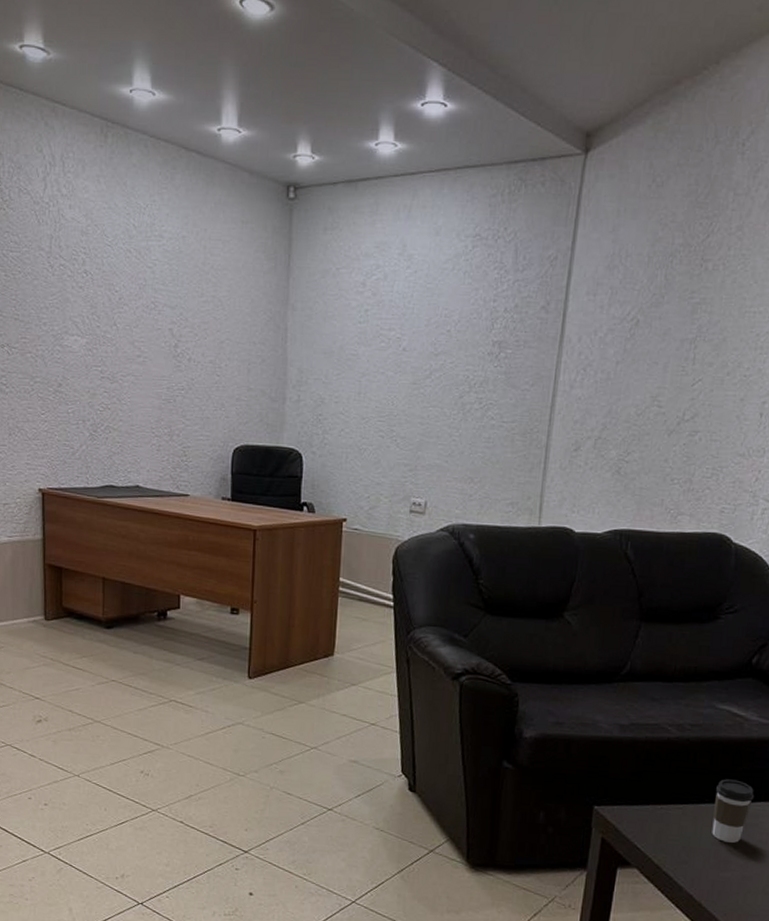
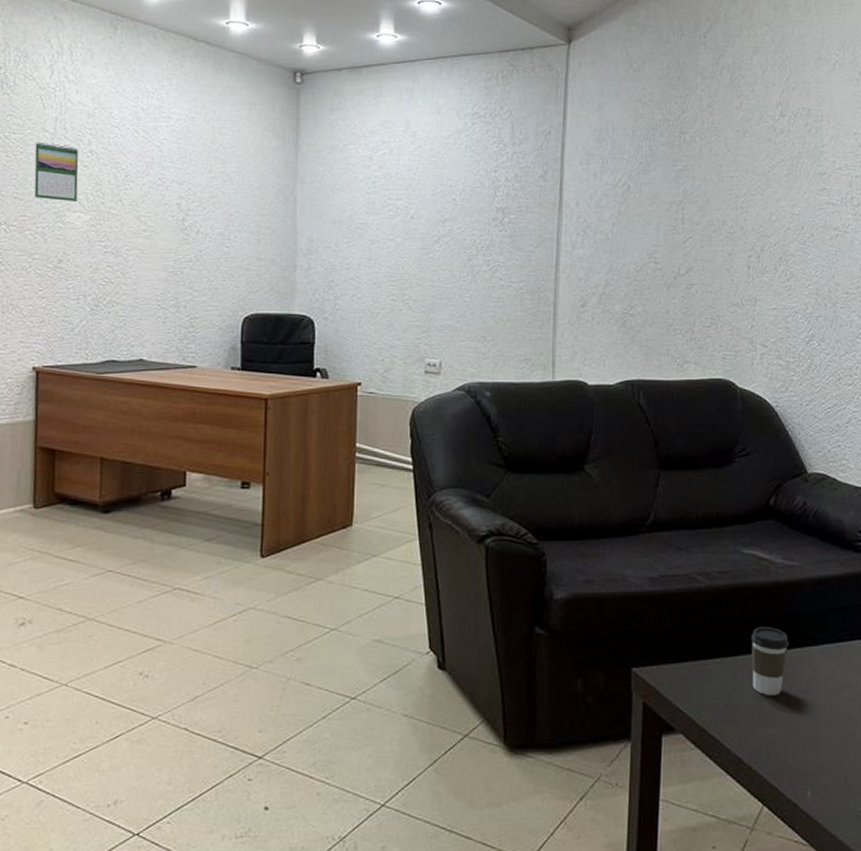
calendar: none [32,260,74,326] -> present [34,141,79,203]

